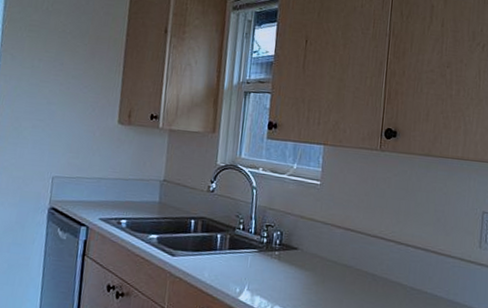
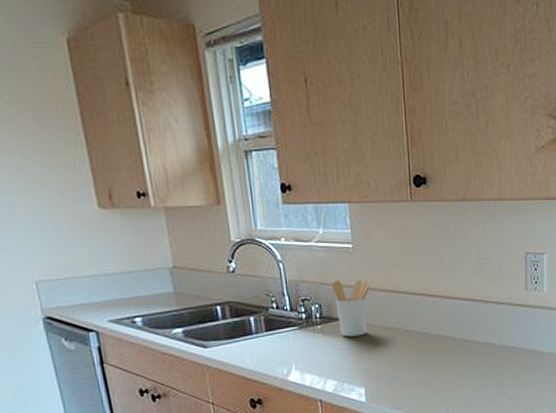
utensil holder: none [295,212,332,268] -> present [332,280,371,337]

